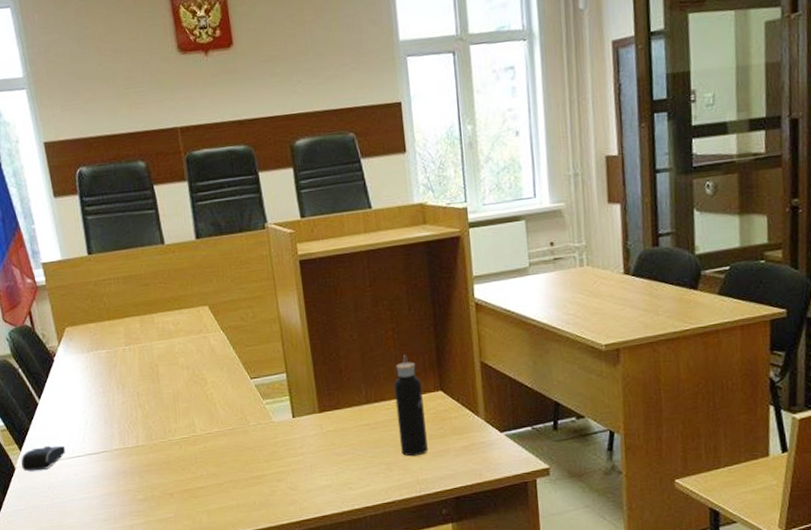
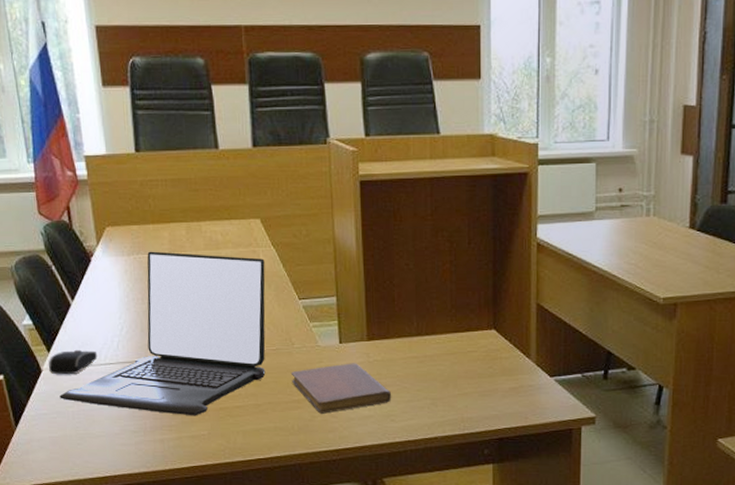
laptop: none [33,343,225,500] -> present [60,251,266,416]
notebook: none [248,435,348,488] -> present [290,363,392,414]
water bottle: present [394,354,428,457] -> none [446,289,475,394]

